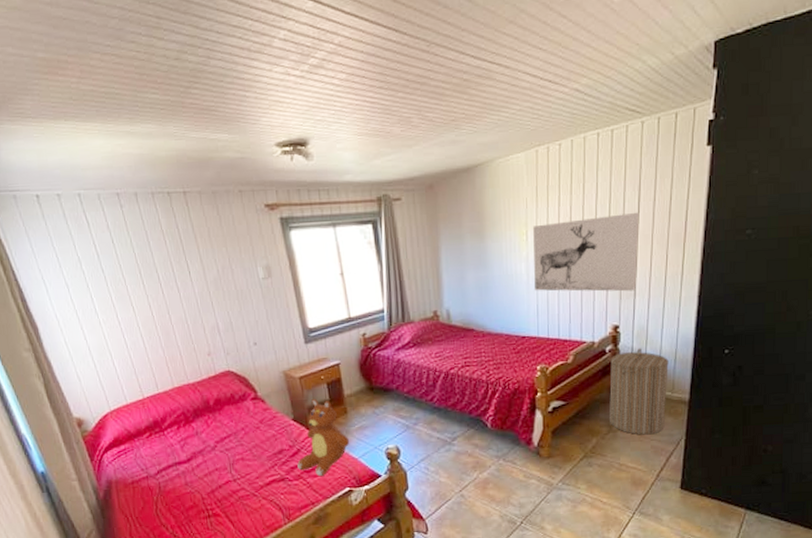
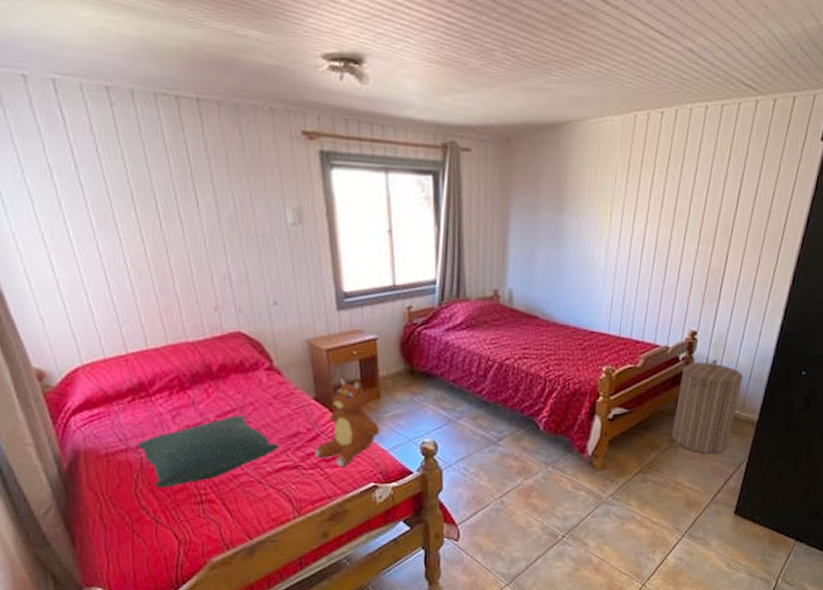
pillow: none [155,440,267,508] -> present [136,415,278,489]
wall art: present [533,212,638,292] -> none [612,204,737,295]

